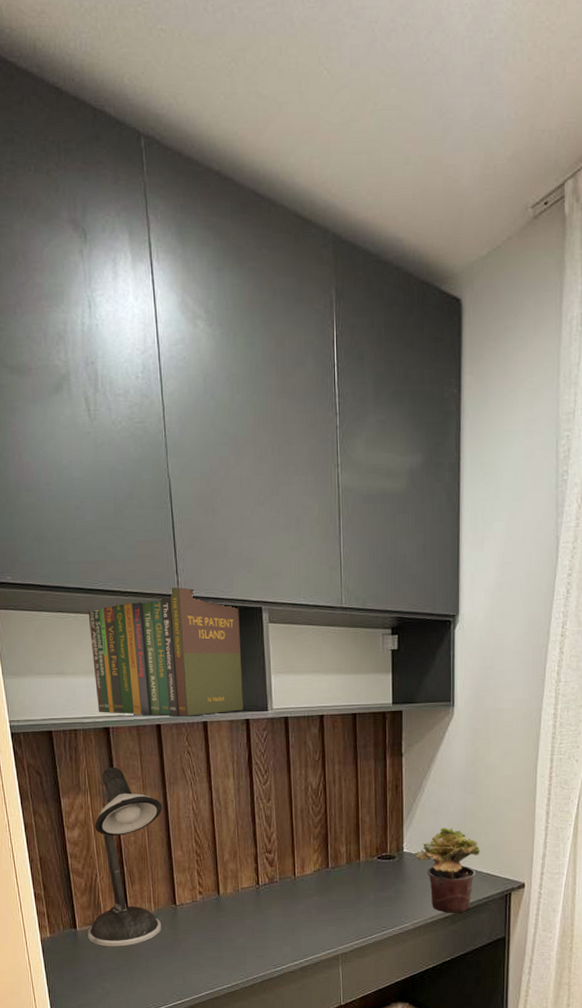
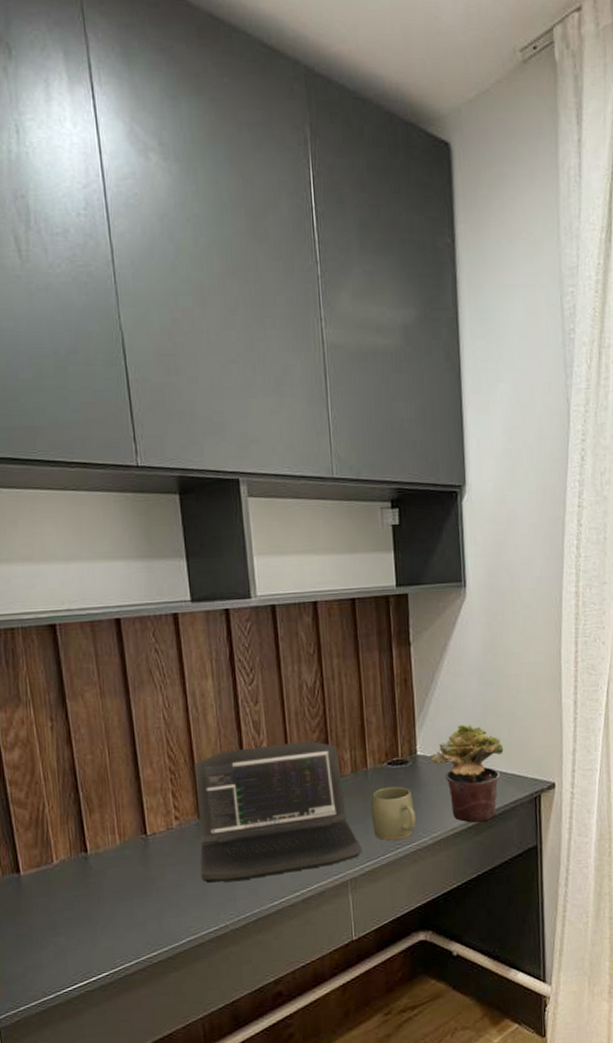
desk lamp: present [87,767,163,947] -> none [34,671,130,893]
books: present [88,587,244,717] -> none [24,457,222,609]
laptop: none [216,834,352,948] -> present [194,740,362,883]
mug: none [361,878,399,924] -> present [370,786,416,841]

